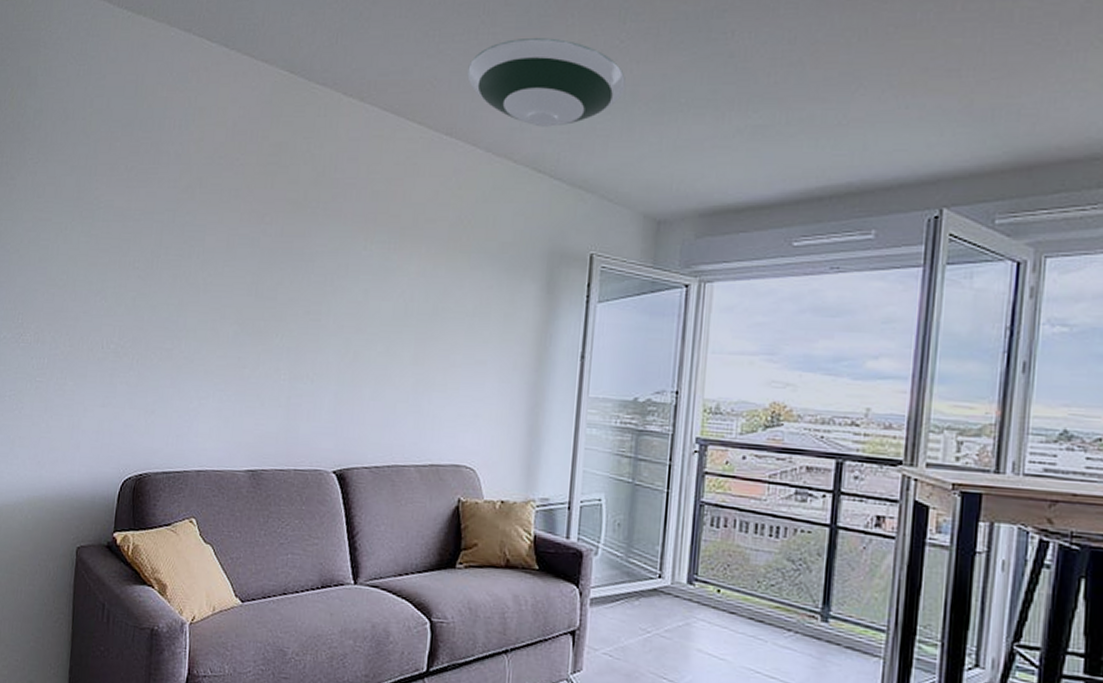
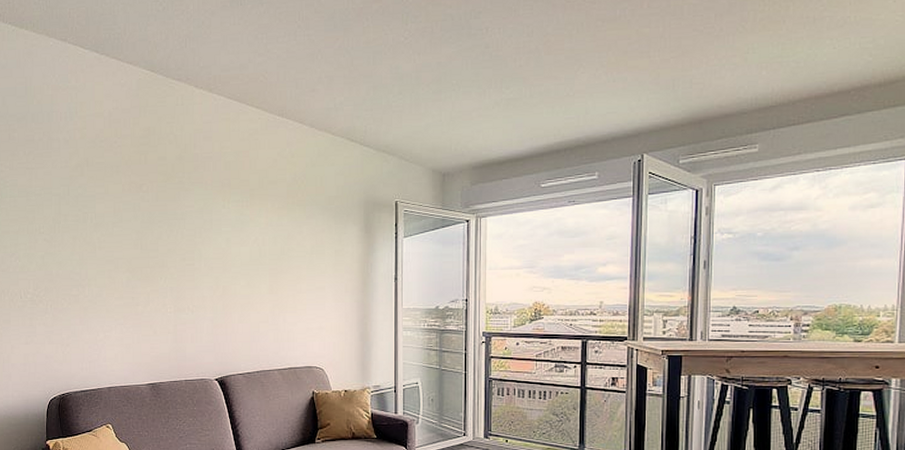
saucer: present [467,38,626,127] -> none [291,37,411,107]

